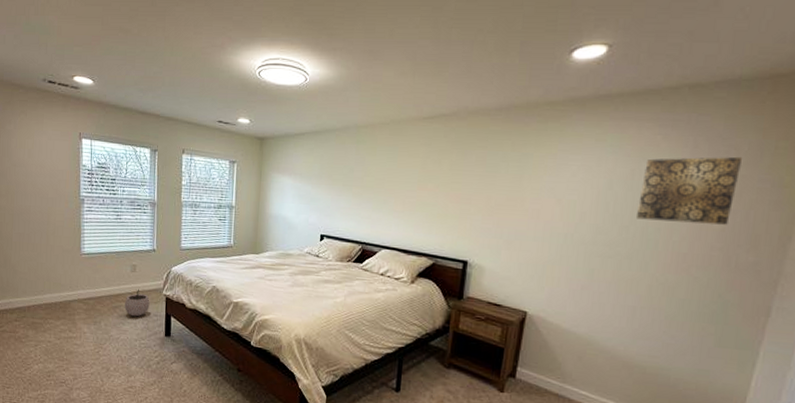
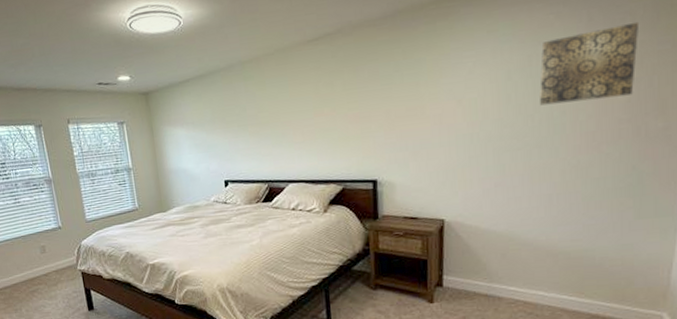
plant pot: present [124,288,150,317] -> none [41,268,67,297]

